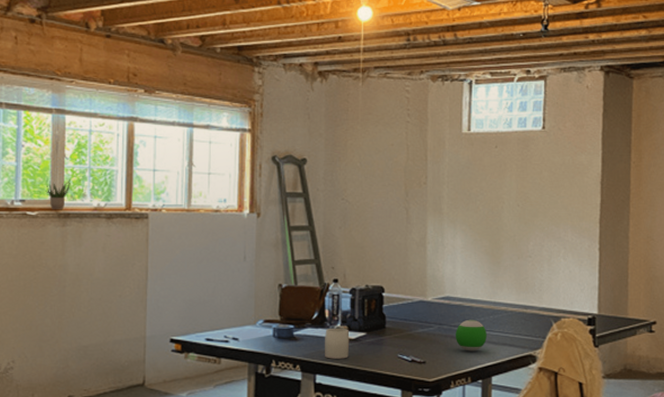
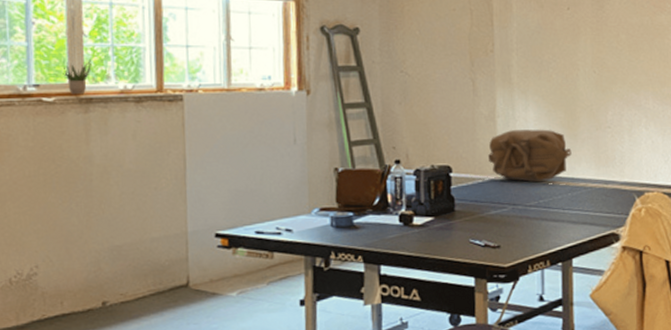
mug: present [325,328,350,359] -> none [388,213,416,248]
duffel bag: none [417,256,495,304] -> present [487,129,572,182]
toy ball: present [455,319,487,351] -> none [530,197,565,233]

